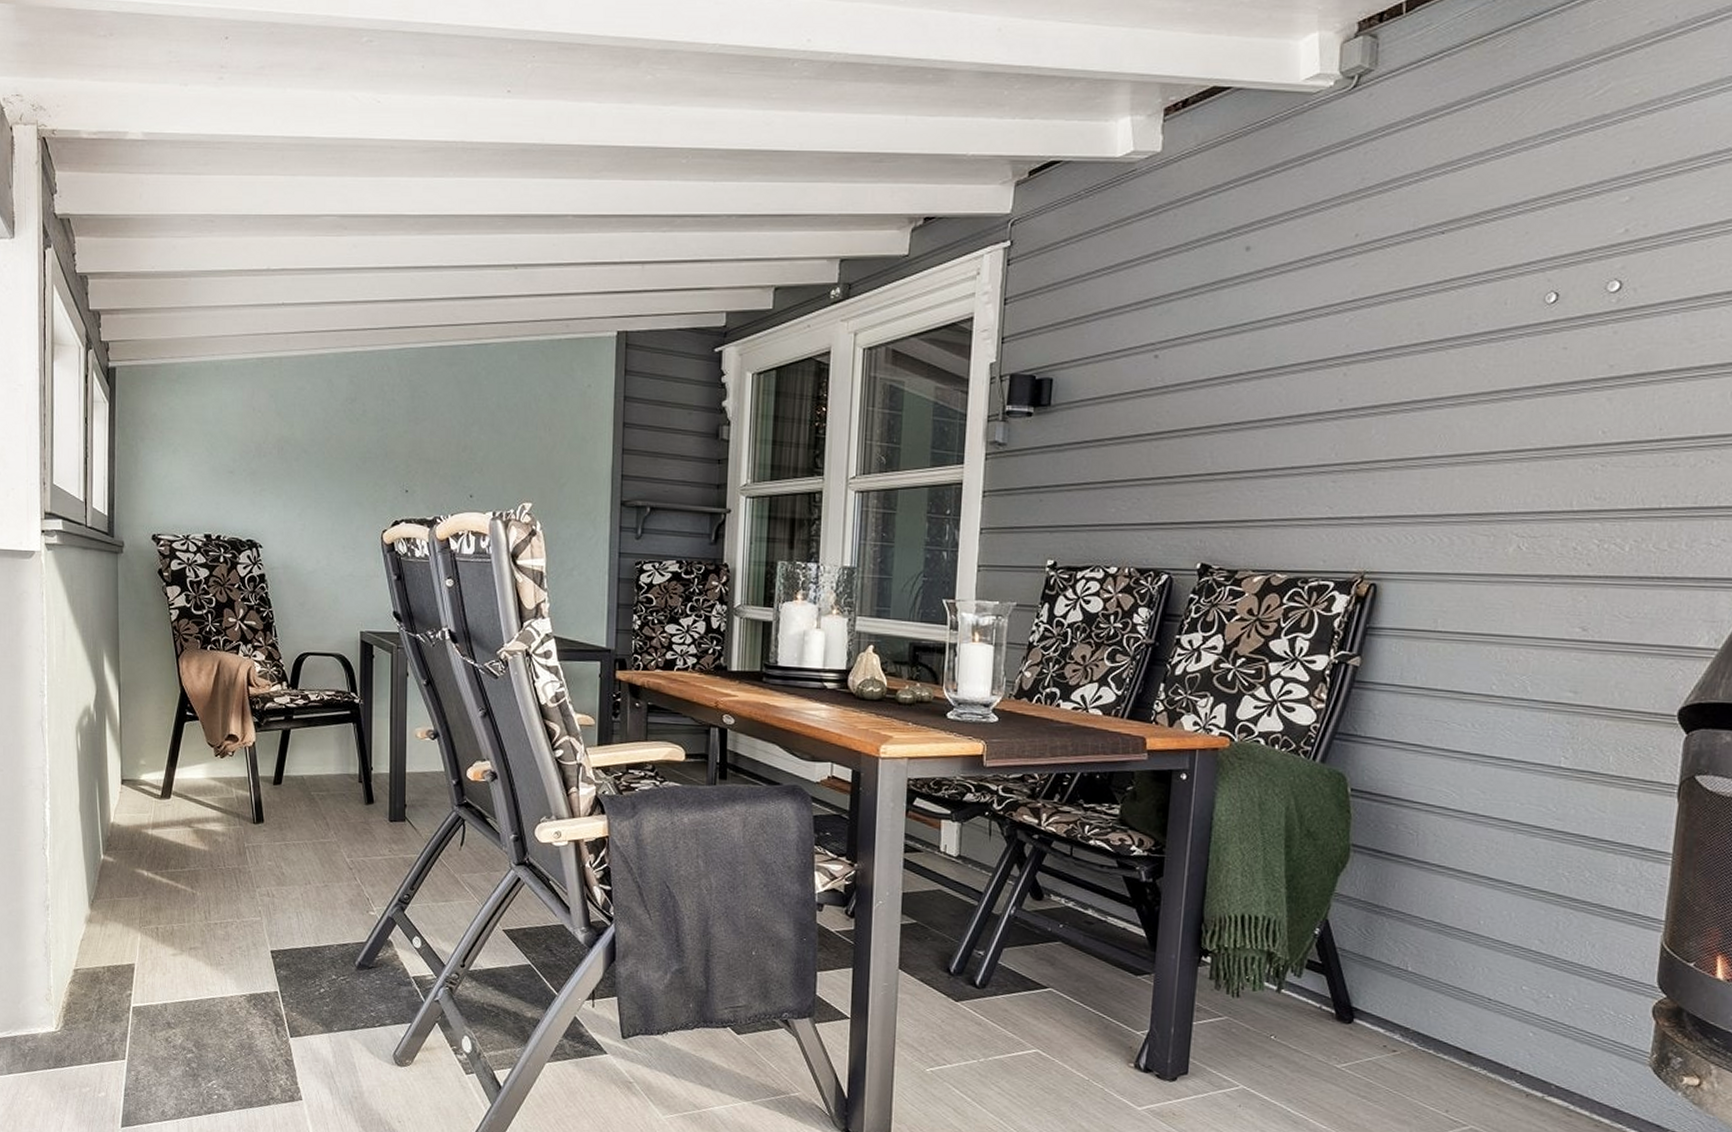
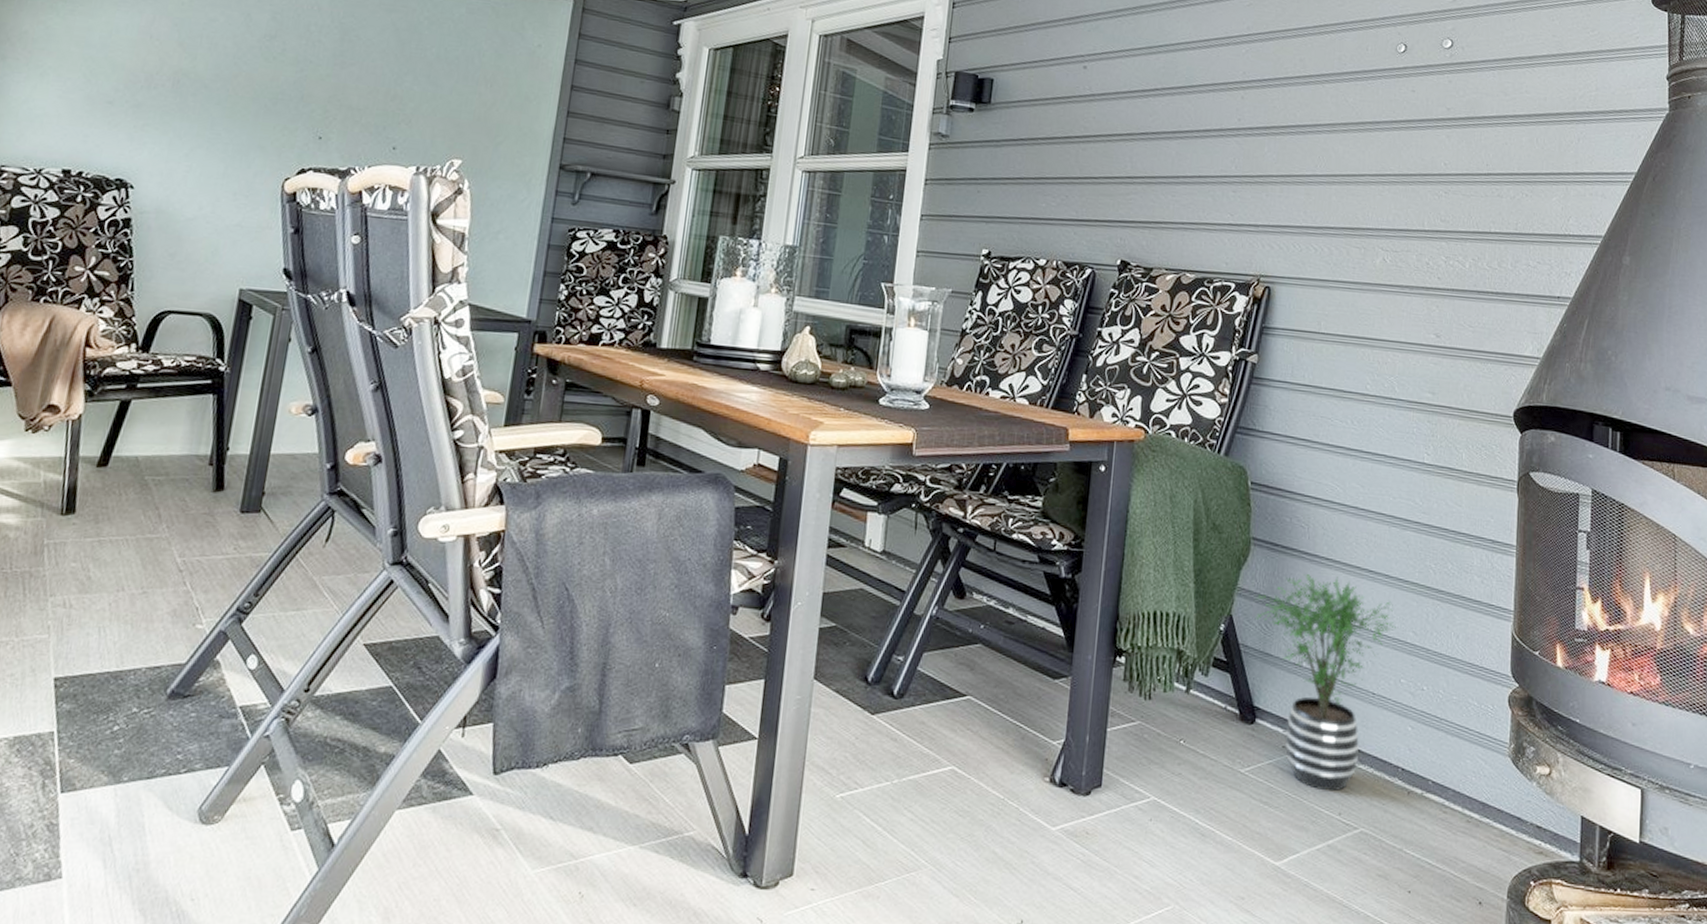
potted plant: none [1353,881,1519,1090] -> present [1254,574,1396,792]

